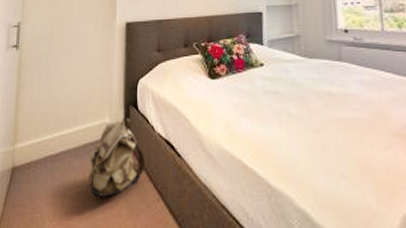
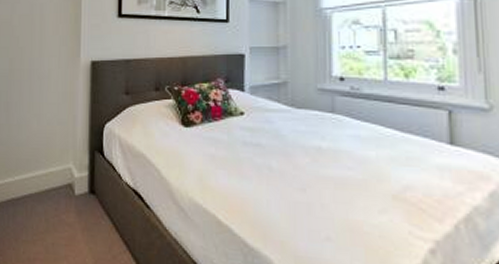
backpack: present [88,118,146,198] -> none [52,164,112,245]

